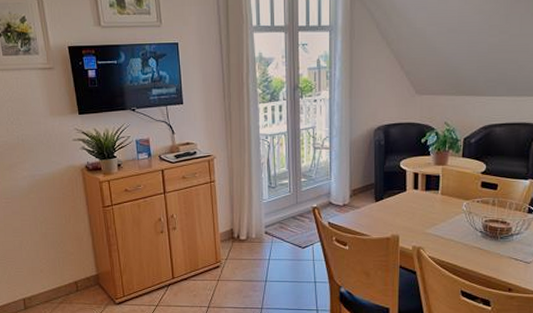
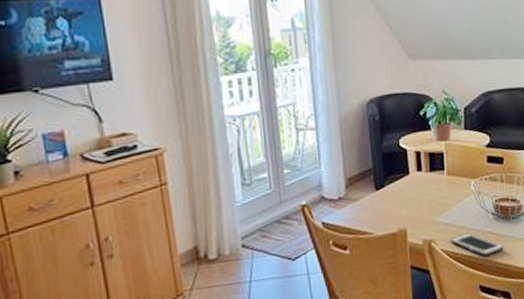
cell phone: none [438,245,489,267] -> present [451,232,504,257]

